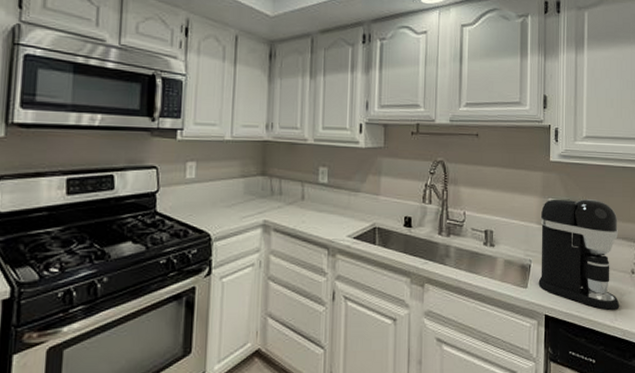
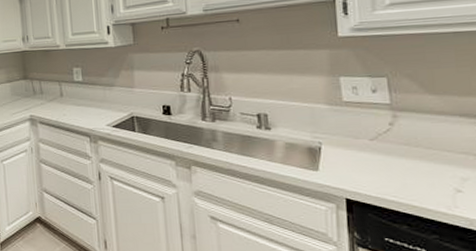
coffee maker: present [538,199,620,310] -> none [329,73,461,196]

